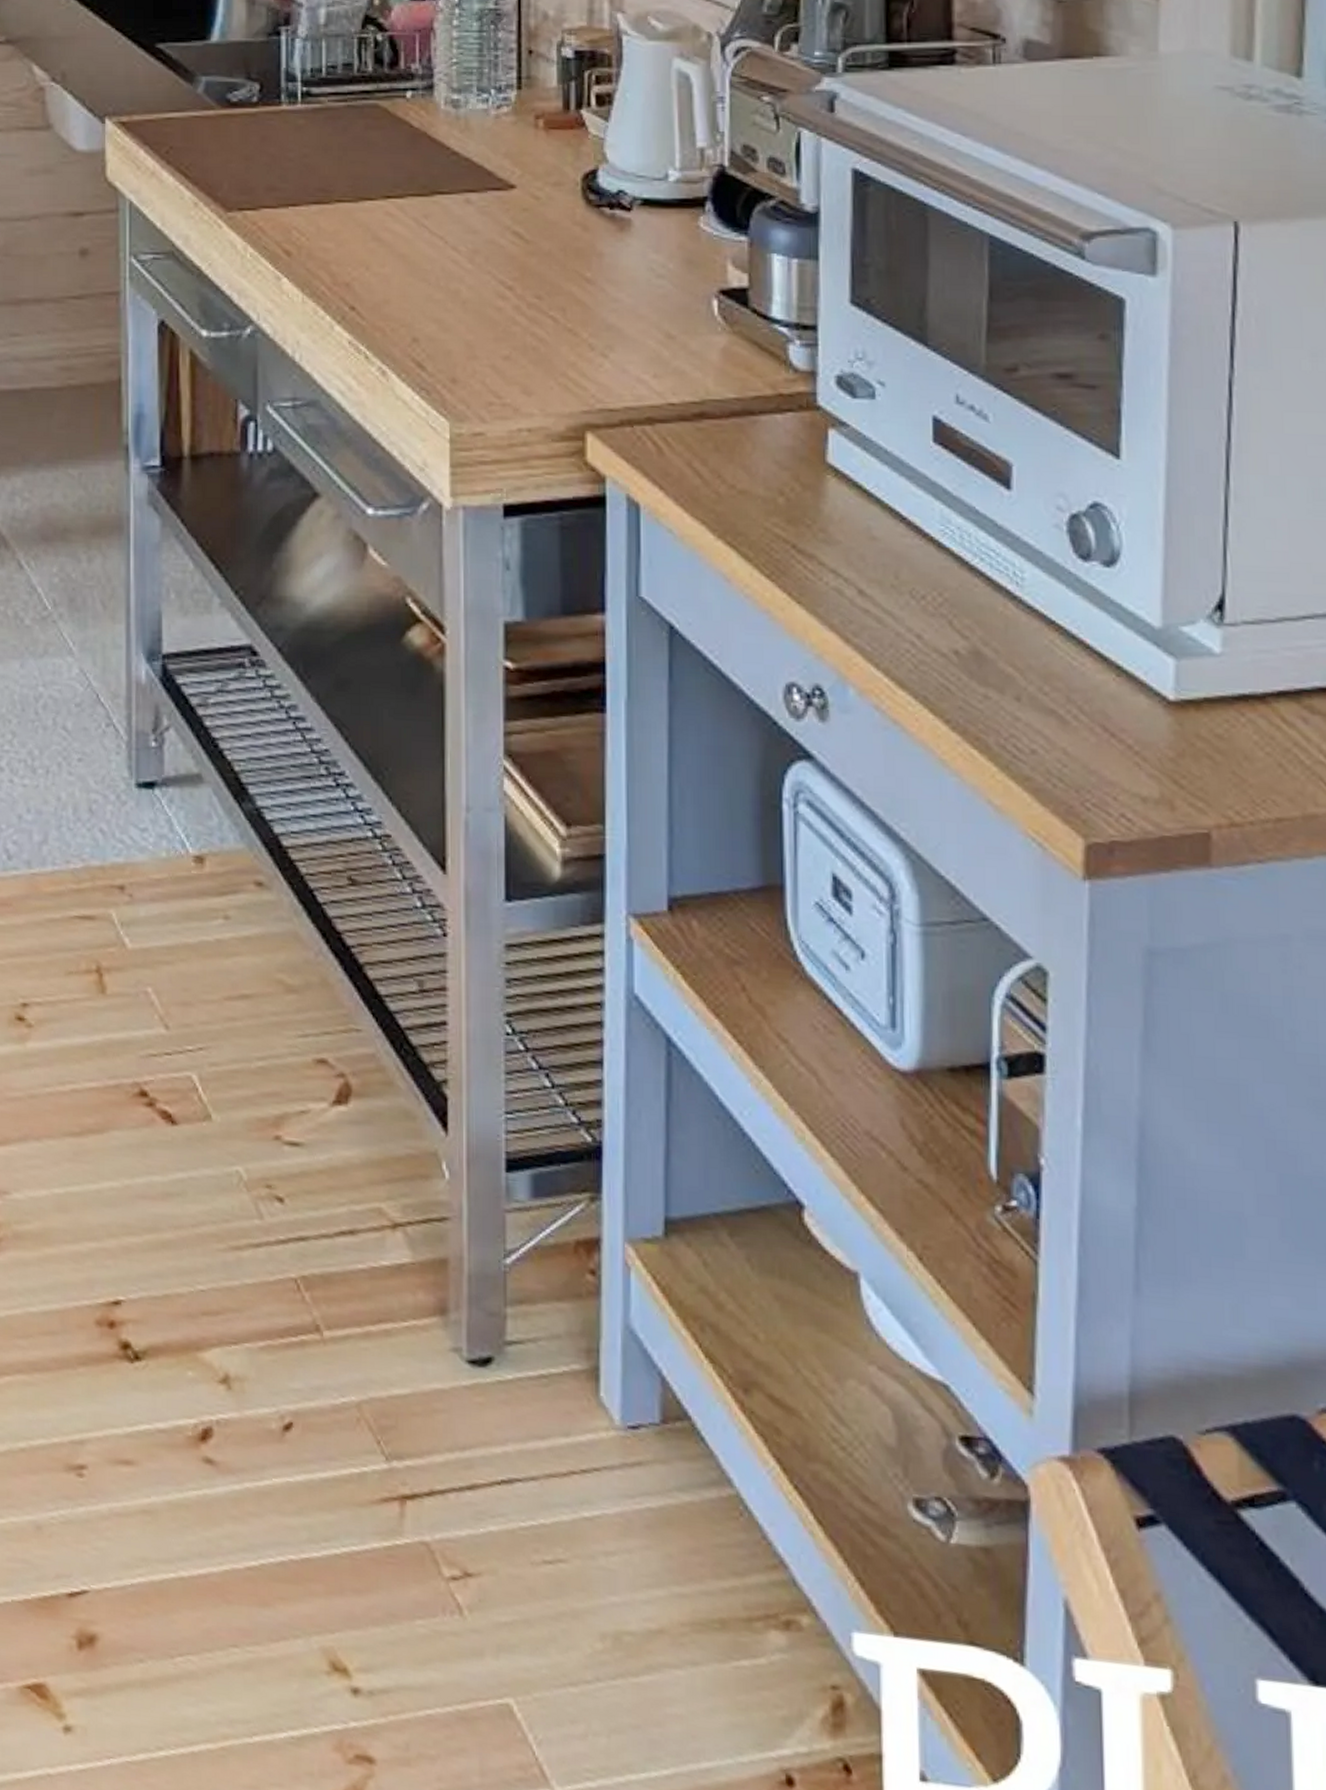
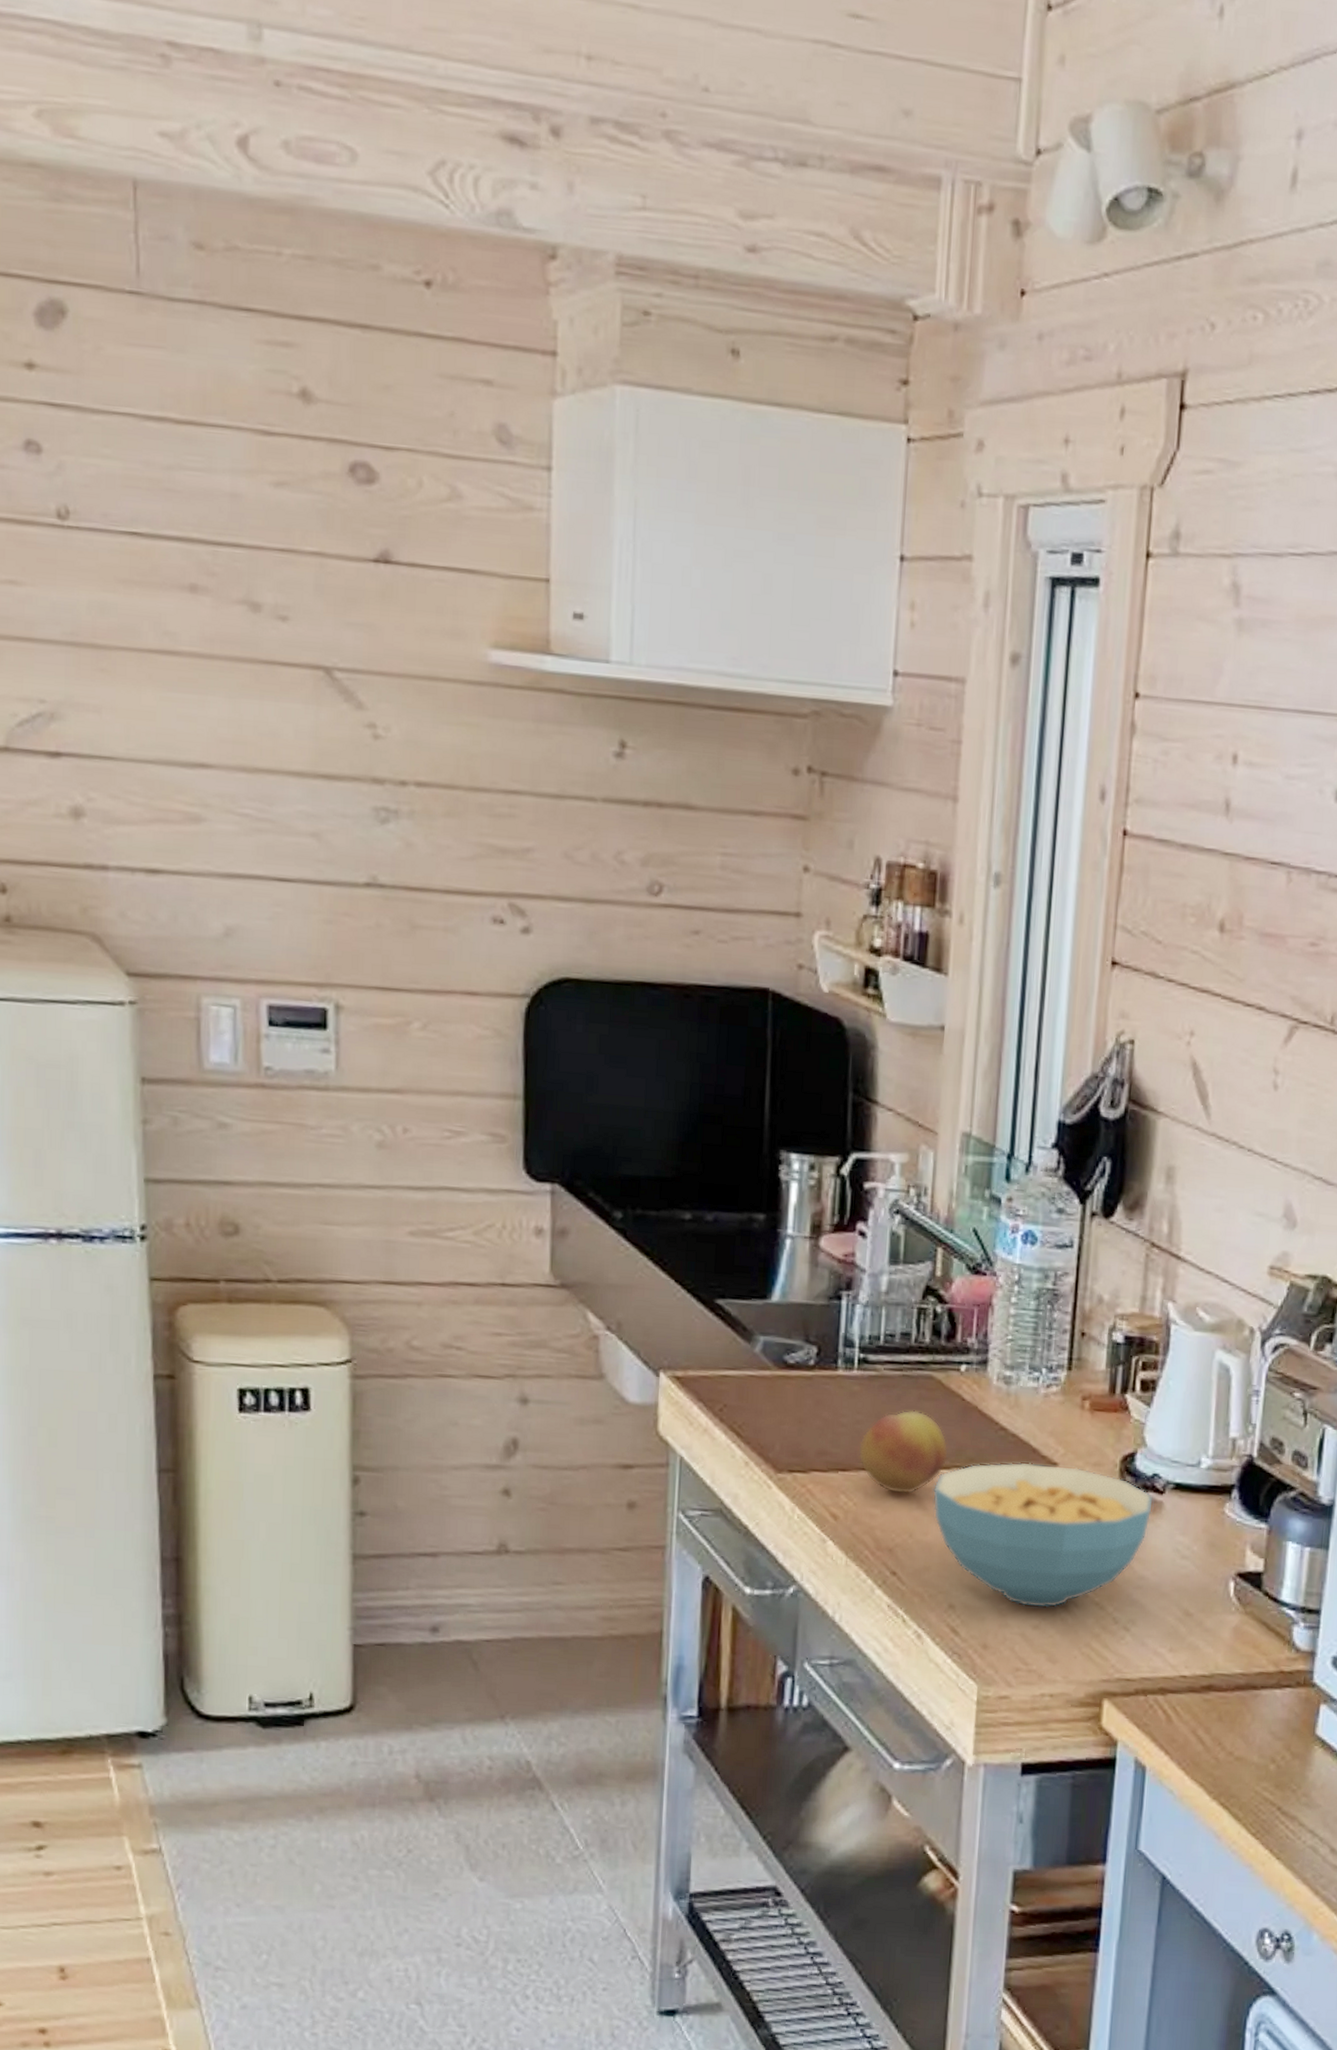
fruit: none [307,140,401,226] -> present [858,1410,949,1495]
cereal bowl: none [386,186,621,338] -> present [932,1462,1154,1609]

